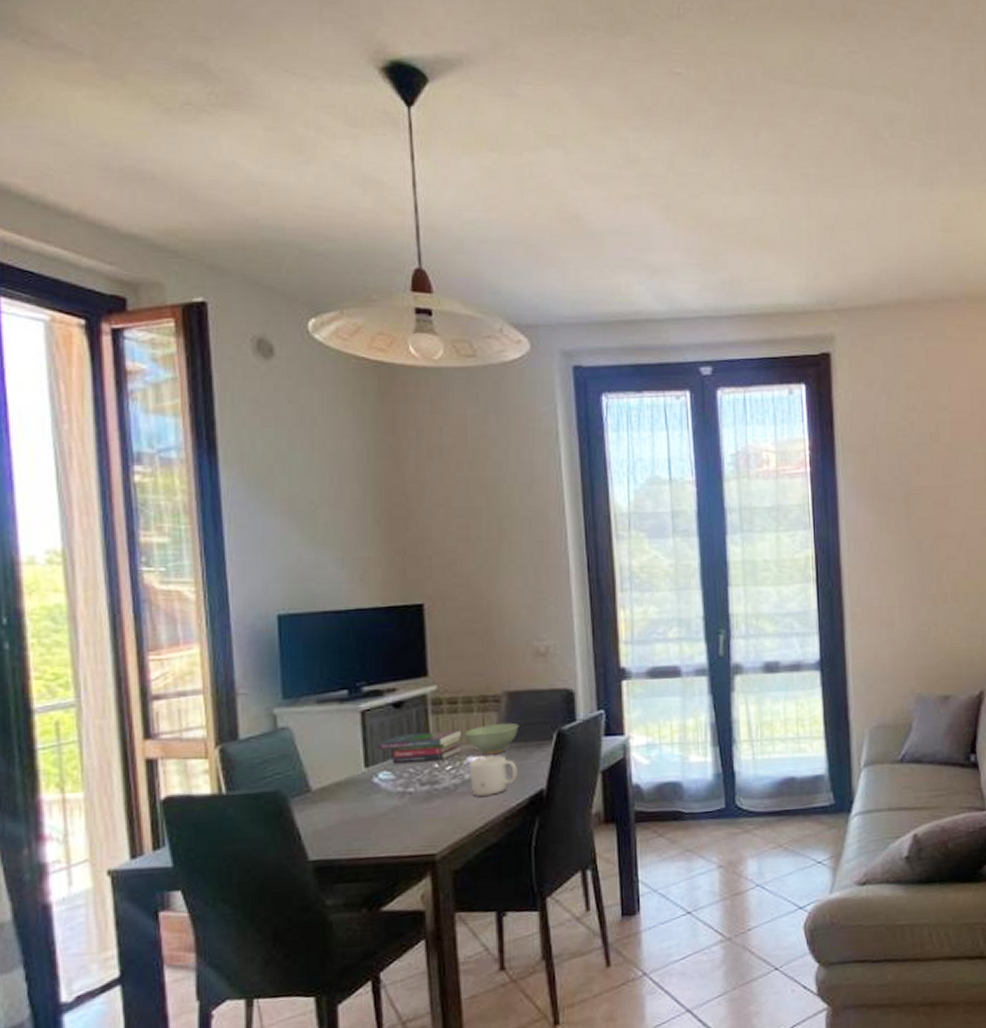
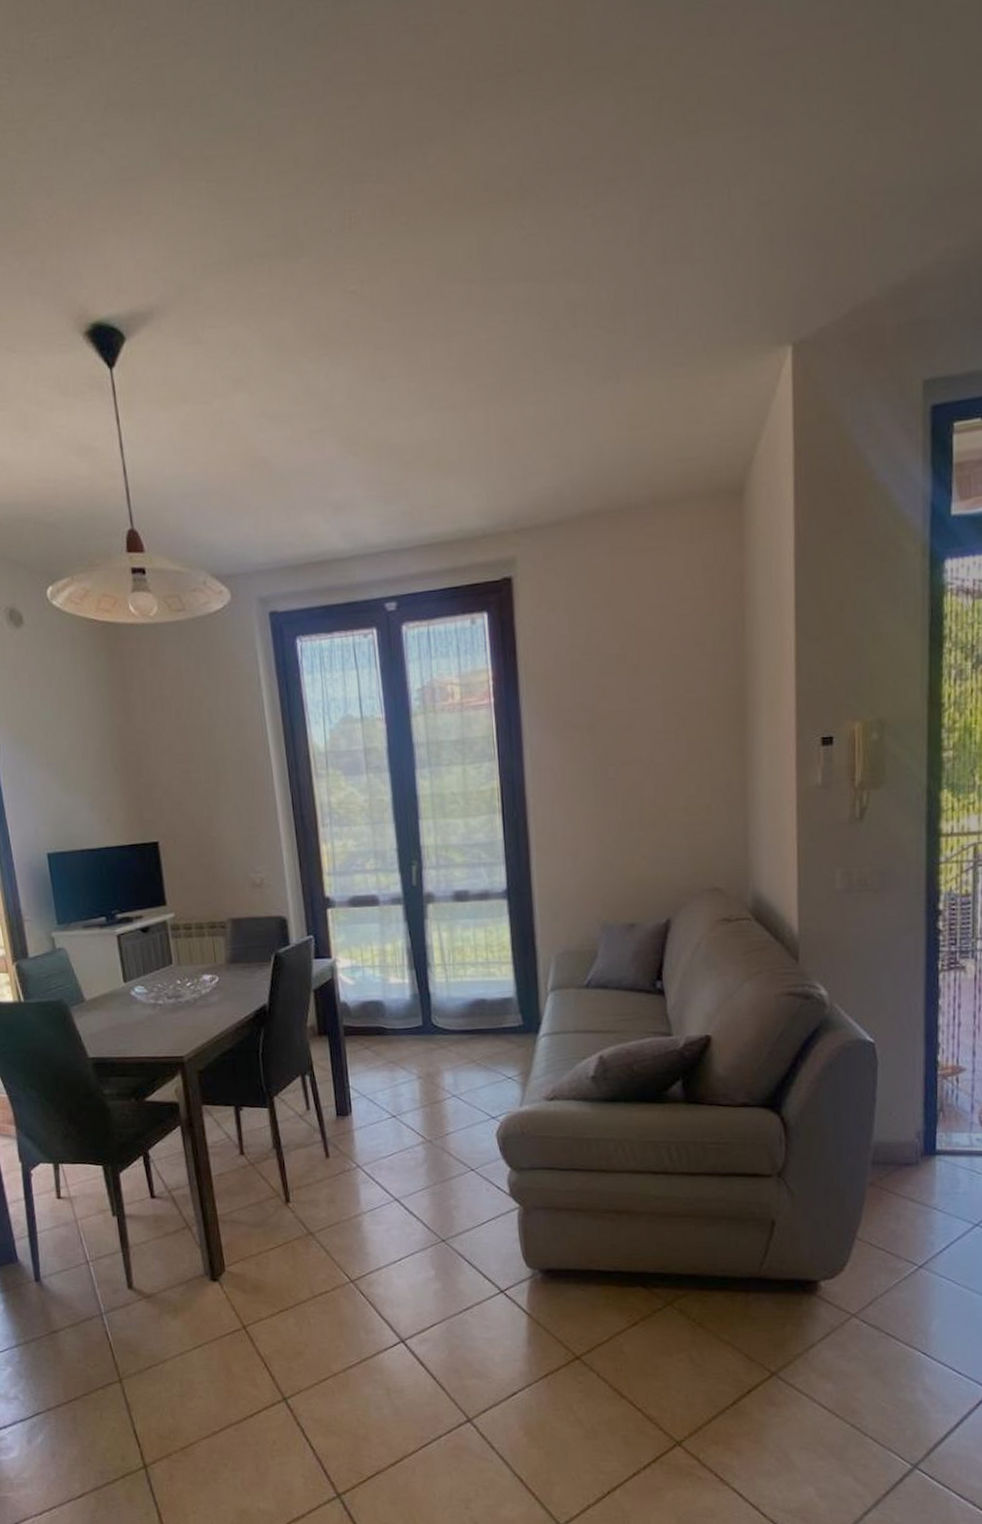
books: present [377,730,461,764] -> none [131,952,198,980]
bowl: present [464,722,519,755] -> none [199,946,243,974]
mug: present [468,754,517,798] -> none [204,973,244,1010]

